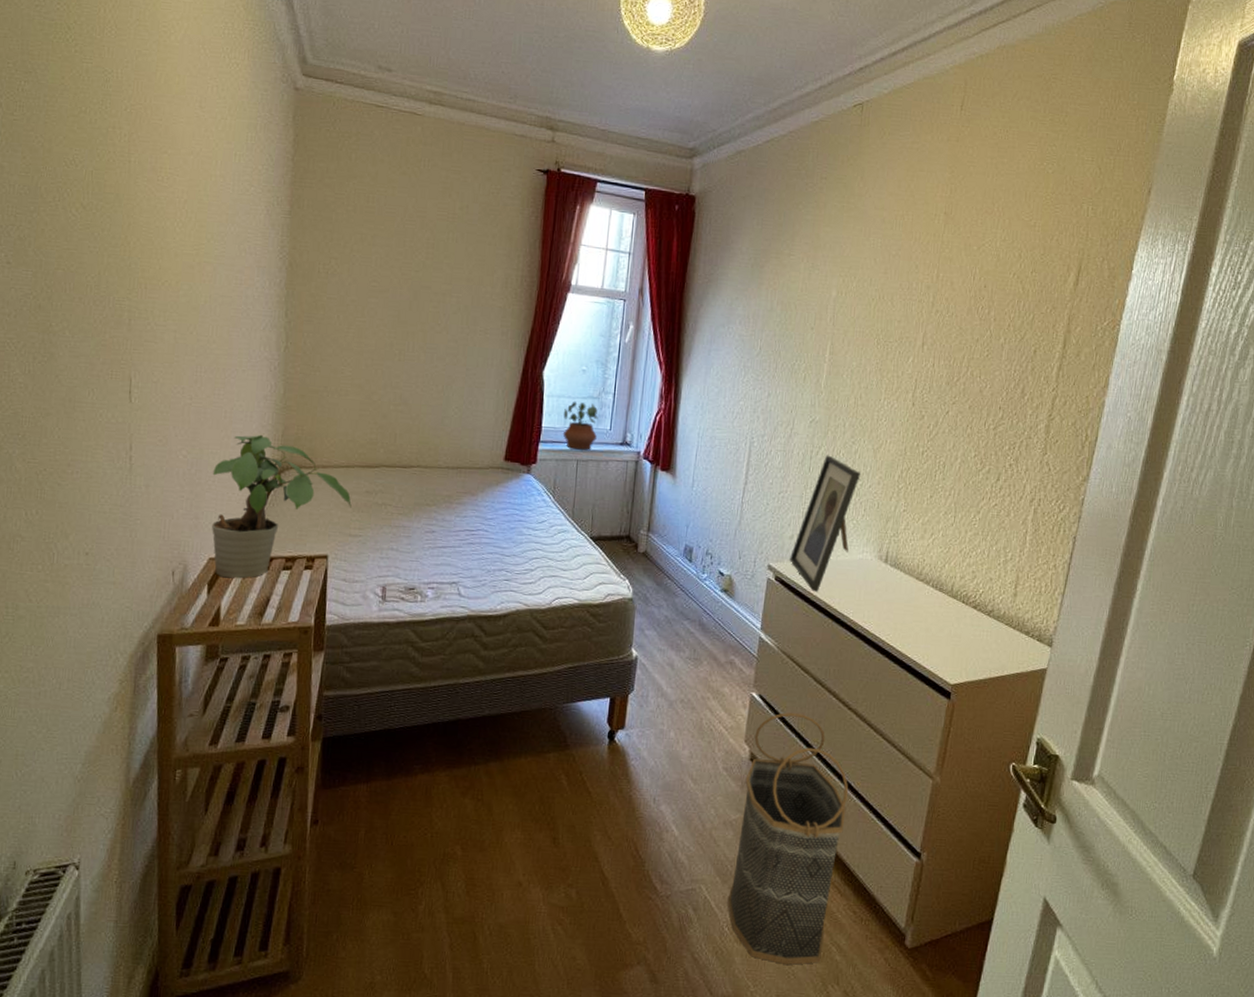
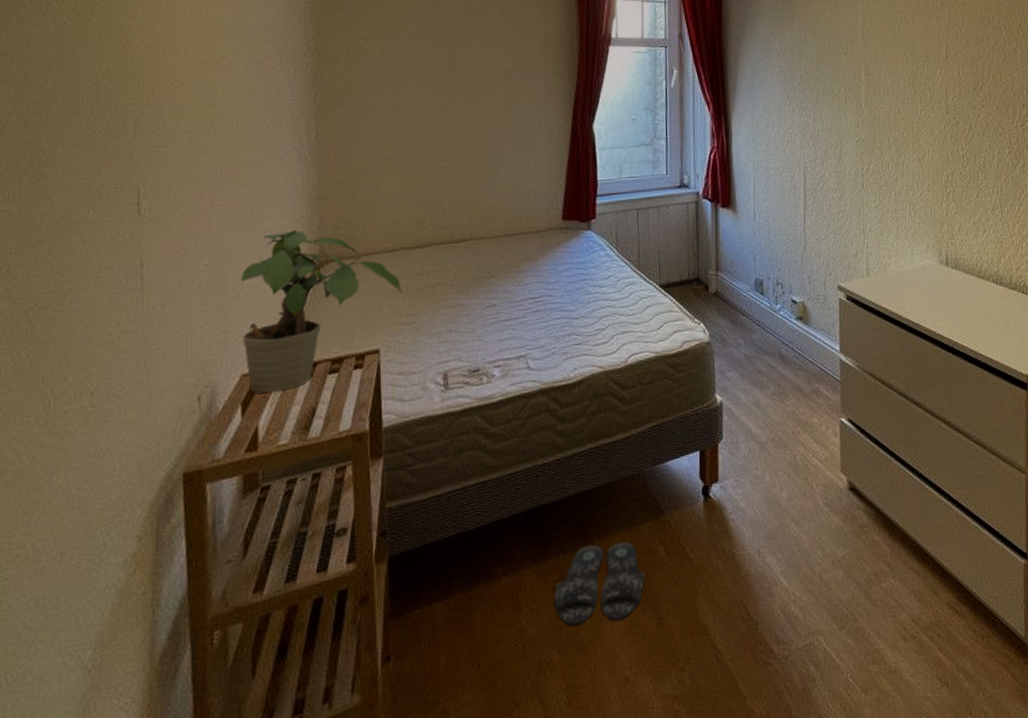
slippers: none [462,762,547,832] -> present [554,541,646,626]
potted plant: present [562,401,598,450] -> none [618,150,654,199]
basket: present [727,712,848,966] -> none [847,431,950,706]
picture frame: present [789,455,862,593] -> none [856,170,911,306]

